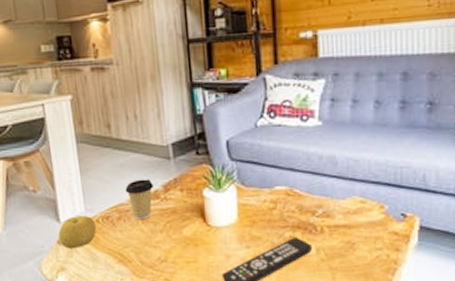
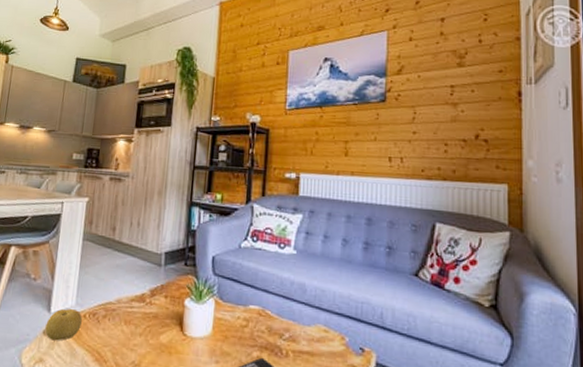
coffee cup: present [125,179,154,220] -> none [116,281,142,321]

